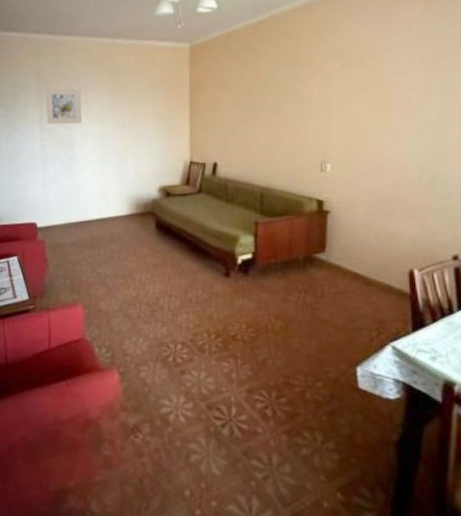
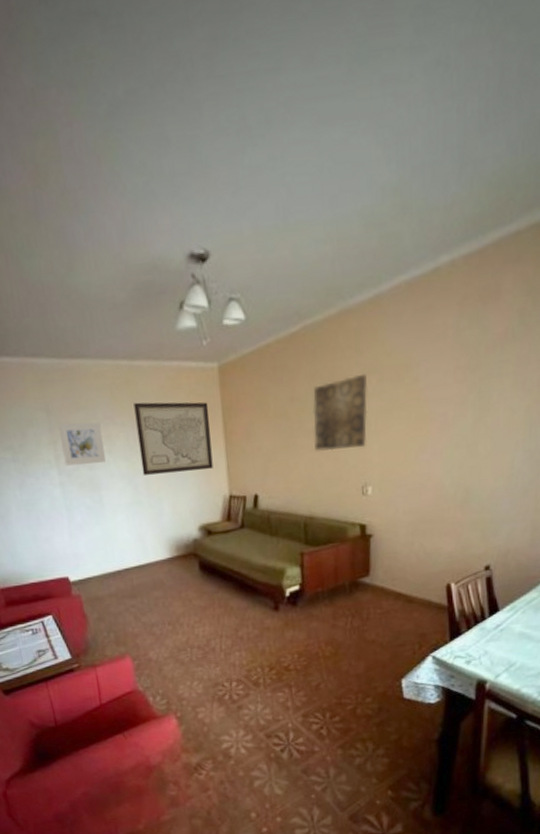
wall art: none [112,74,178,137] -> present [133,402,213,475]
wall art: none [275,58,330,127] -> present [312,373,368,451]

